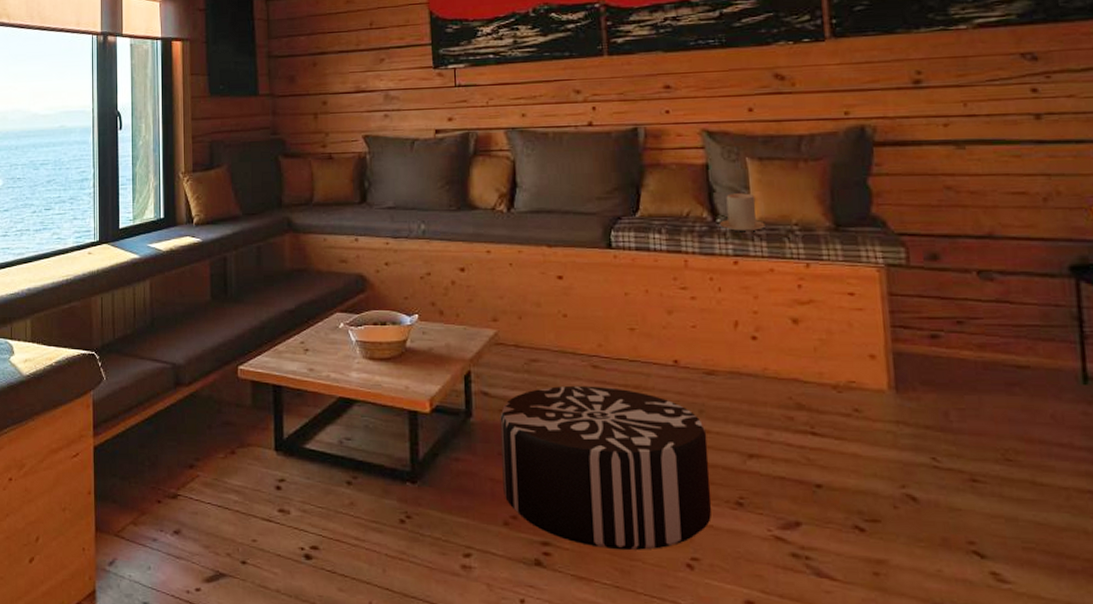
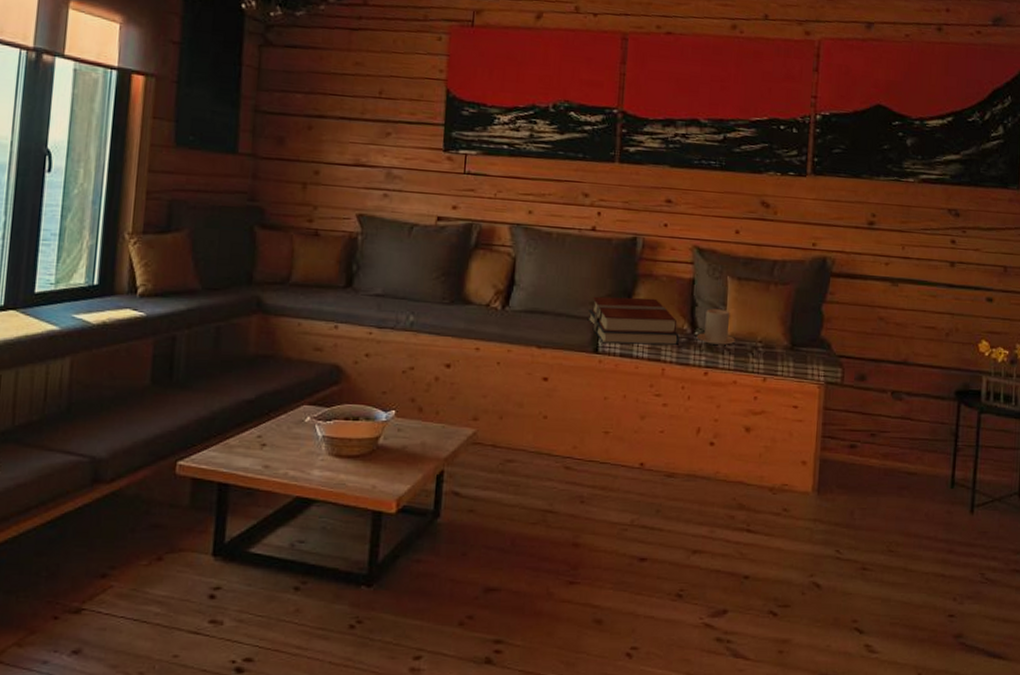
pouf: present [500,385,711,550] -> none [462,486,660,643]
books: none [595,188,700,238] -> present [588,296,679,346]

